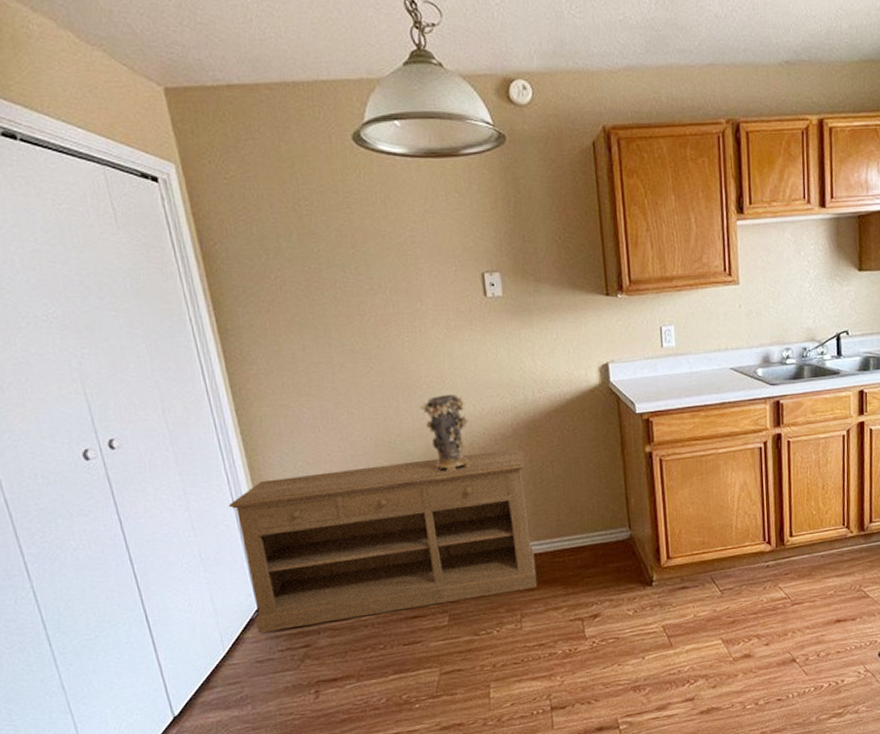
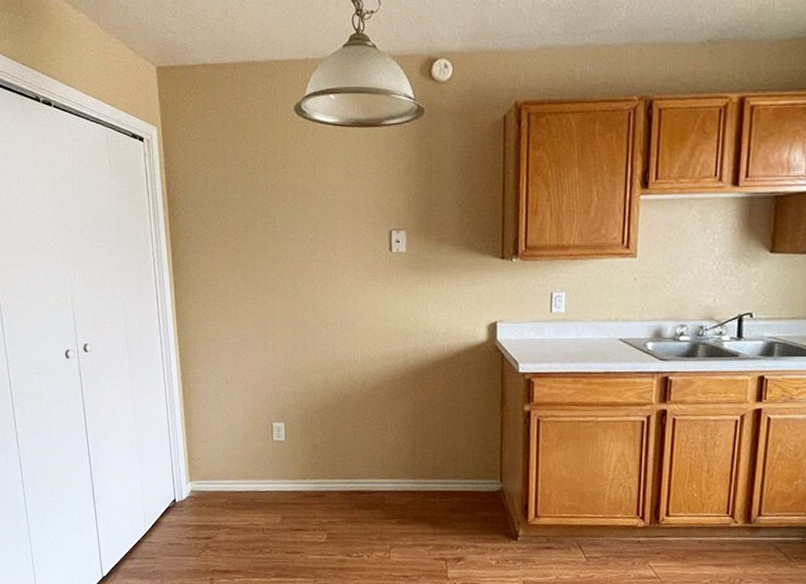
sideboard: present [228,449,538,633] -> none [163,391,409,523]
decorative vase: present [420,394,470,473] -> none [323,336,364,406]

